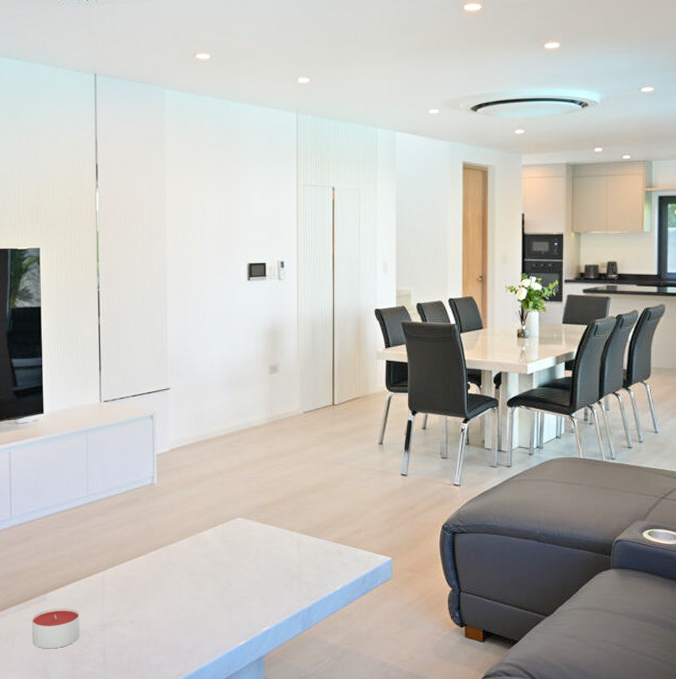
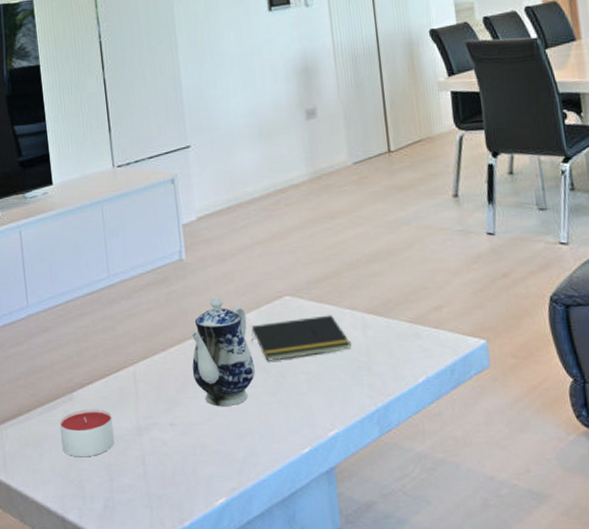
teapot: none [153,516,206,607] -> present [191,296,255,407]
notepad: none [206,534,288,570] -> present [251,315,352,361]

